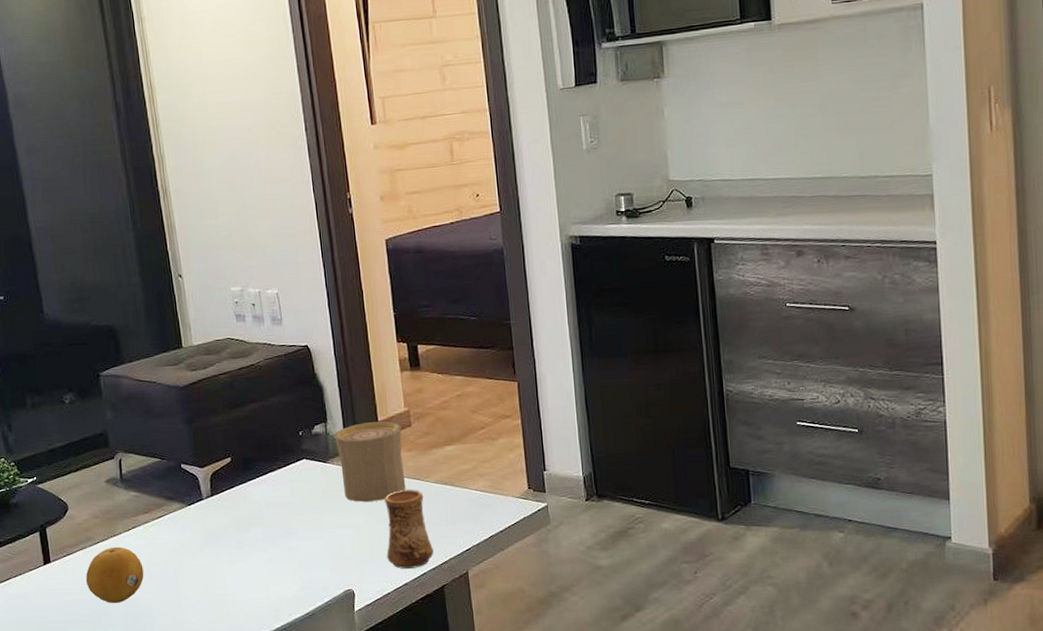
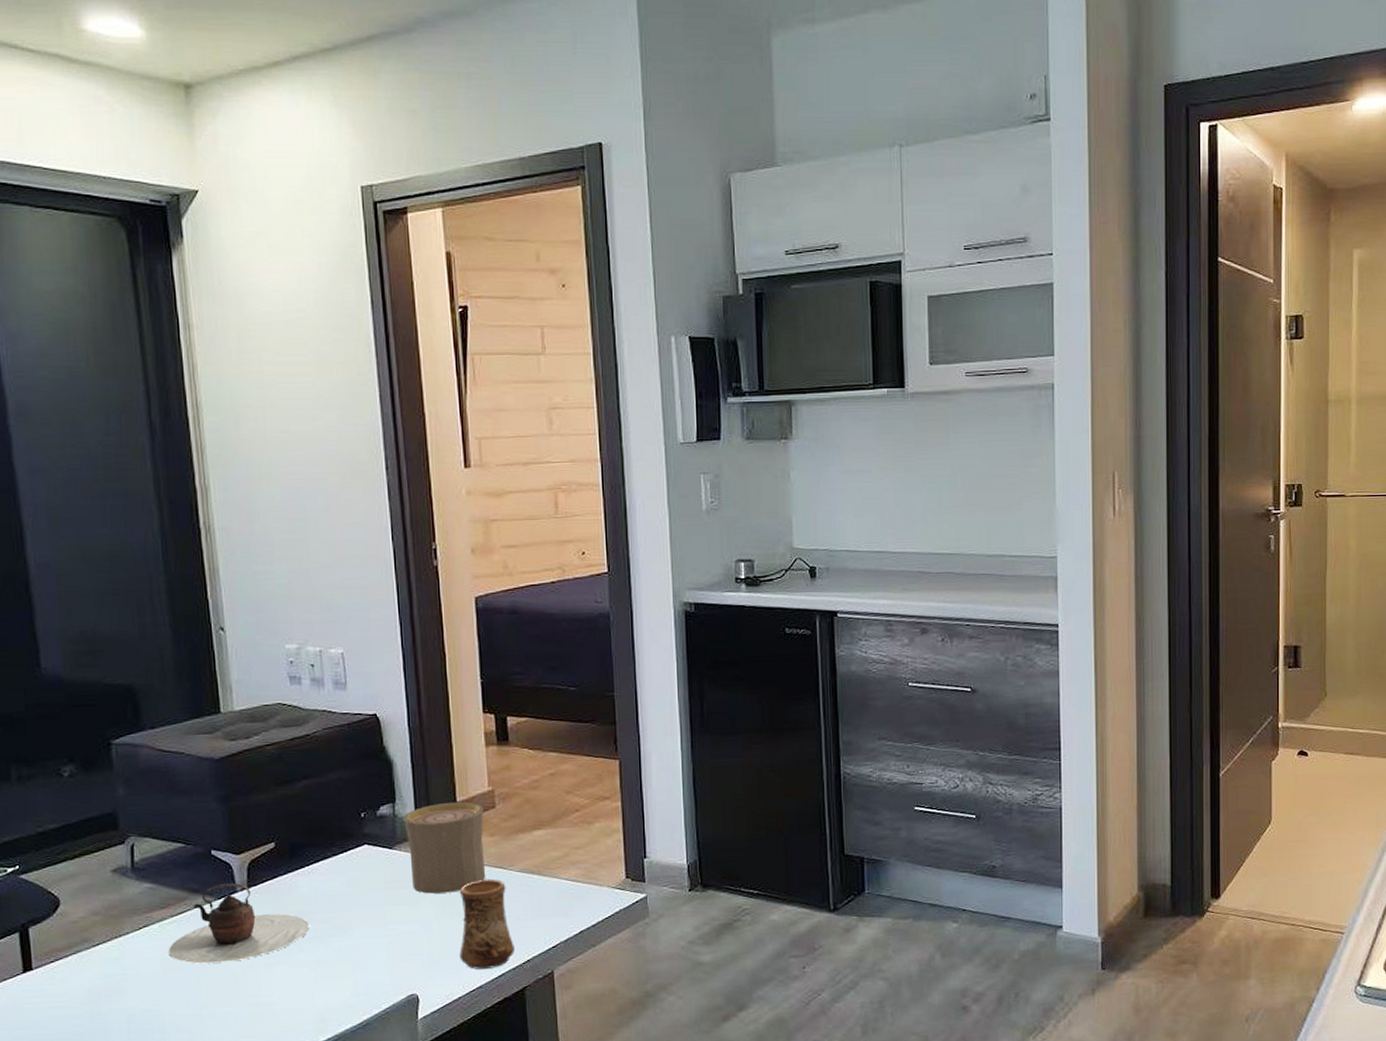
fruit: present [85,546,144,603] -> none [78,949,156,1018]
teapot: none [152,492,262,560] -> present [168,883,309,964]

